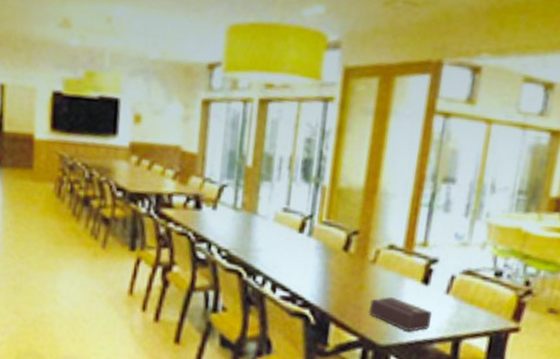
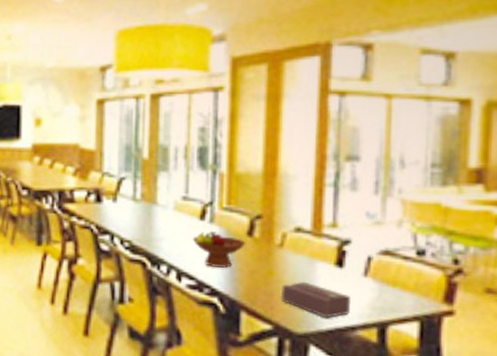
fruit bowl: none [289,244,341,281] -> present [192,231,246,268]

